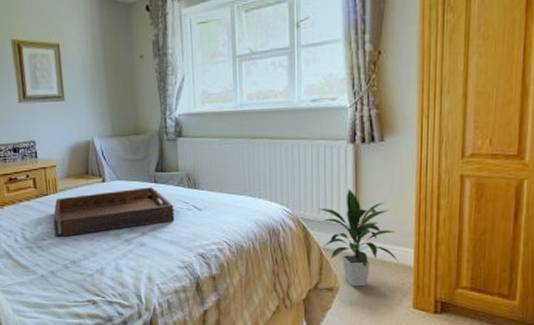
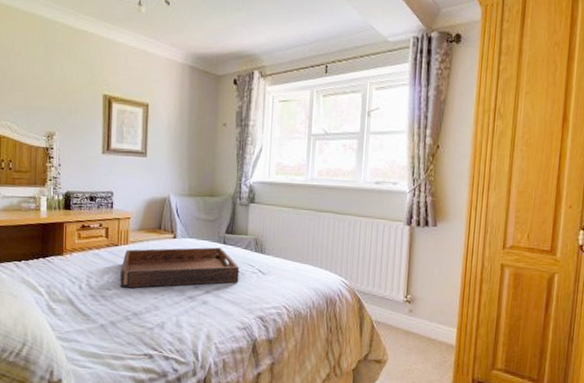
indoor plant: present [318,188,399,287] -> none [374,266,443,361]

